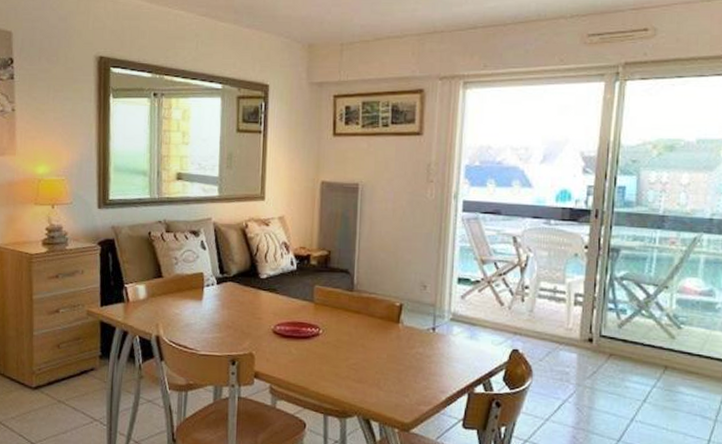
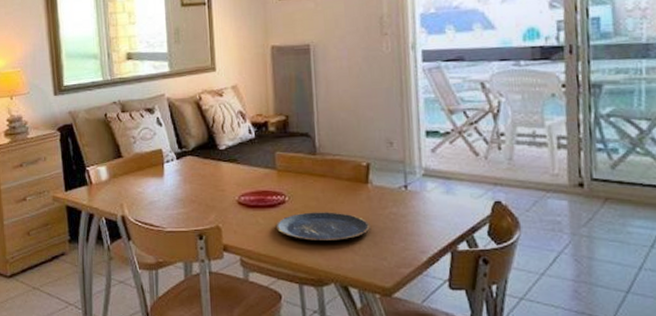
plate: none [307,346,397,376] -> present [275,212,370,242]

